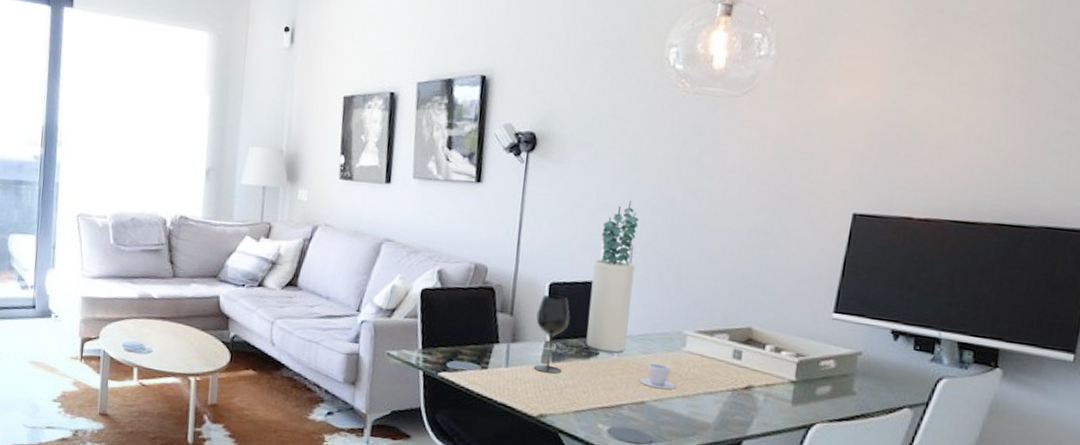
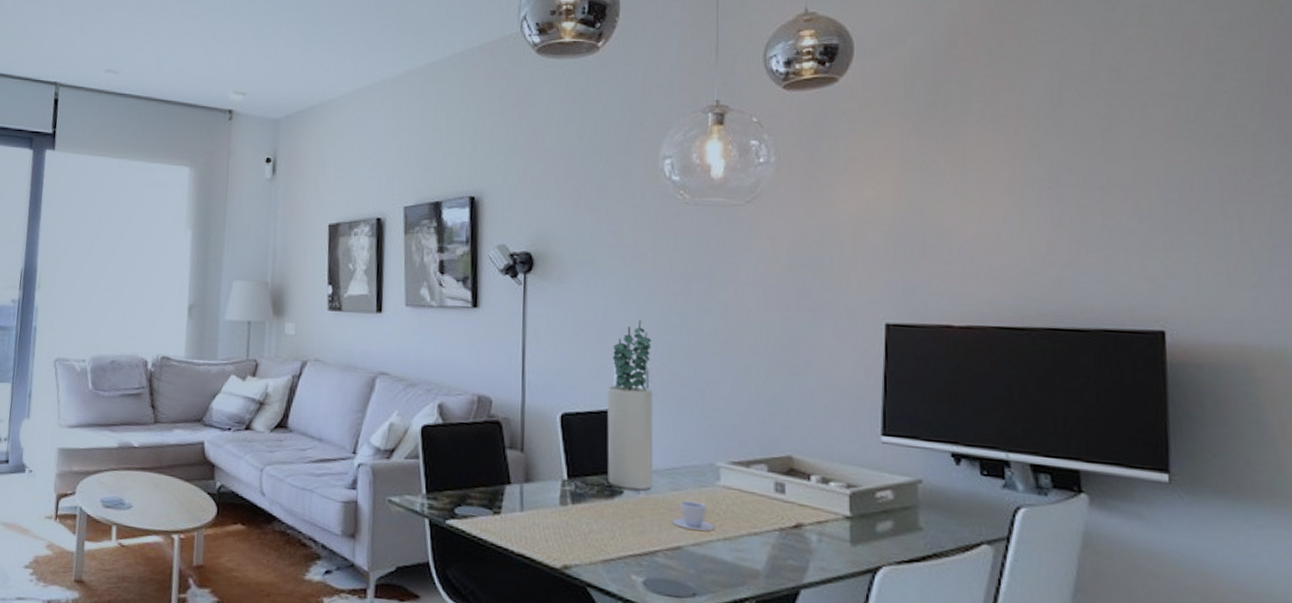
wine glass: present [534,294,570,375] -> none [550,427,587,518]

